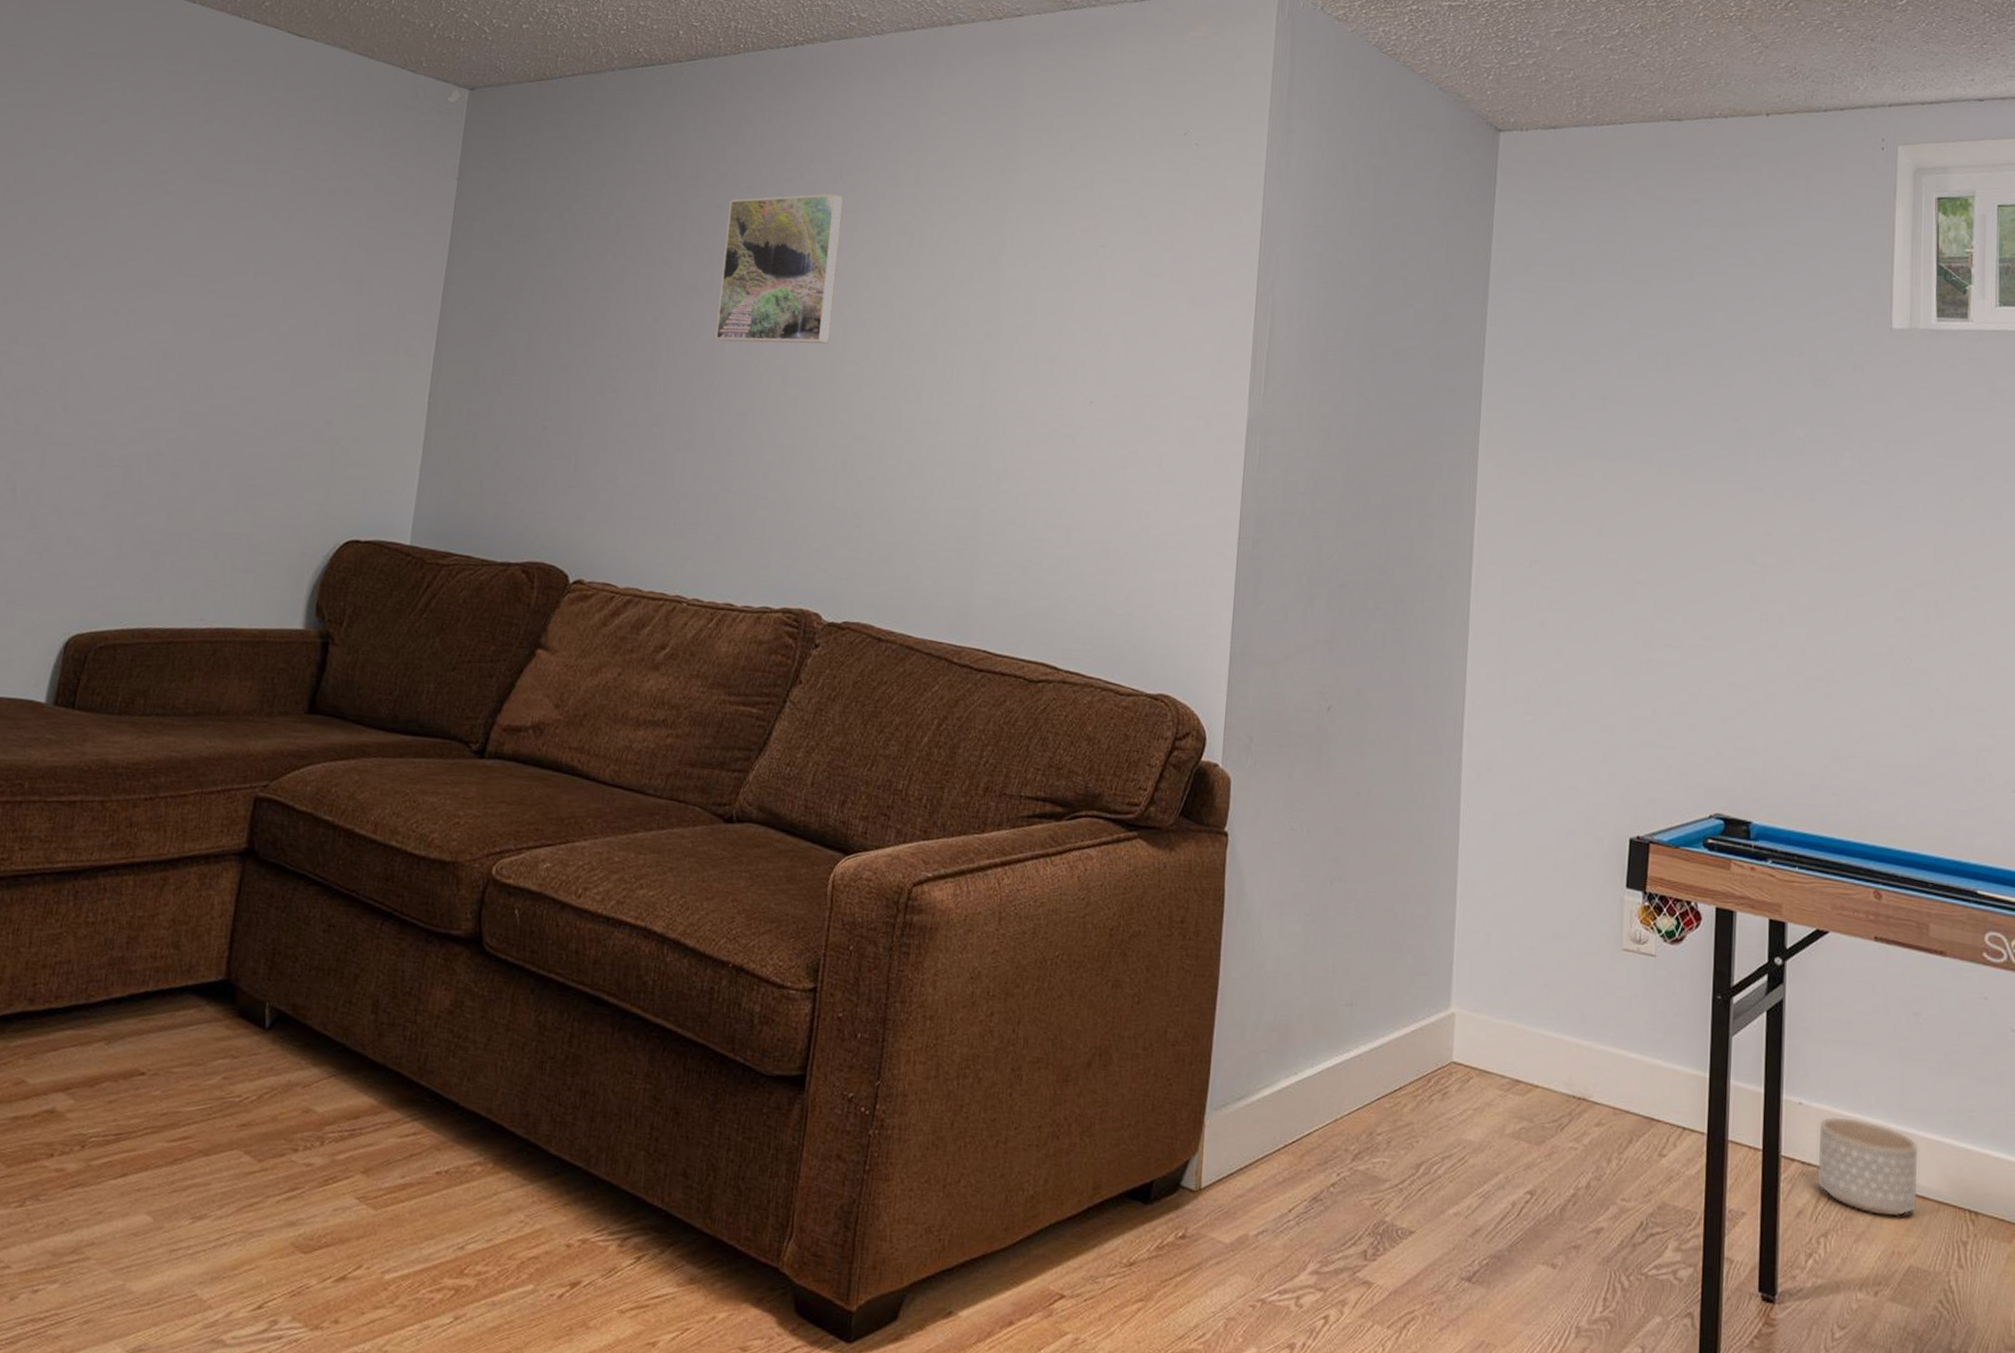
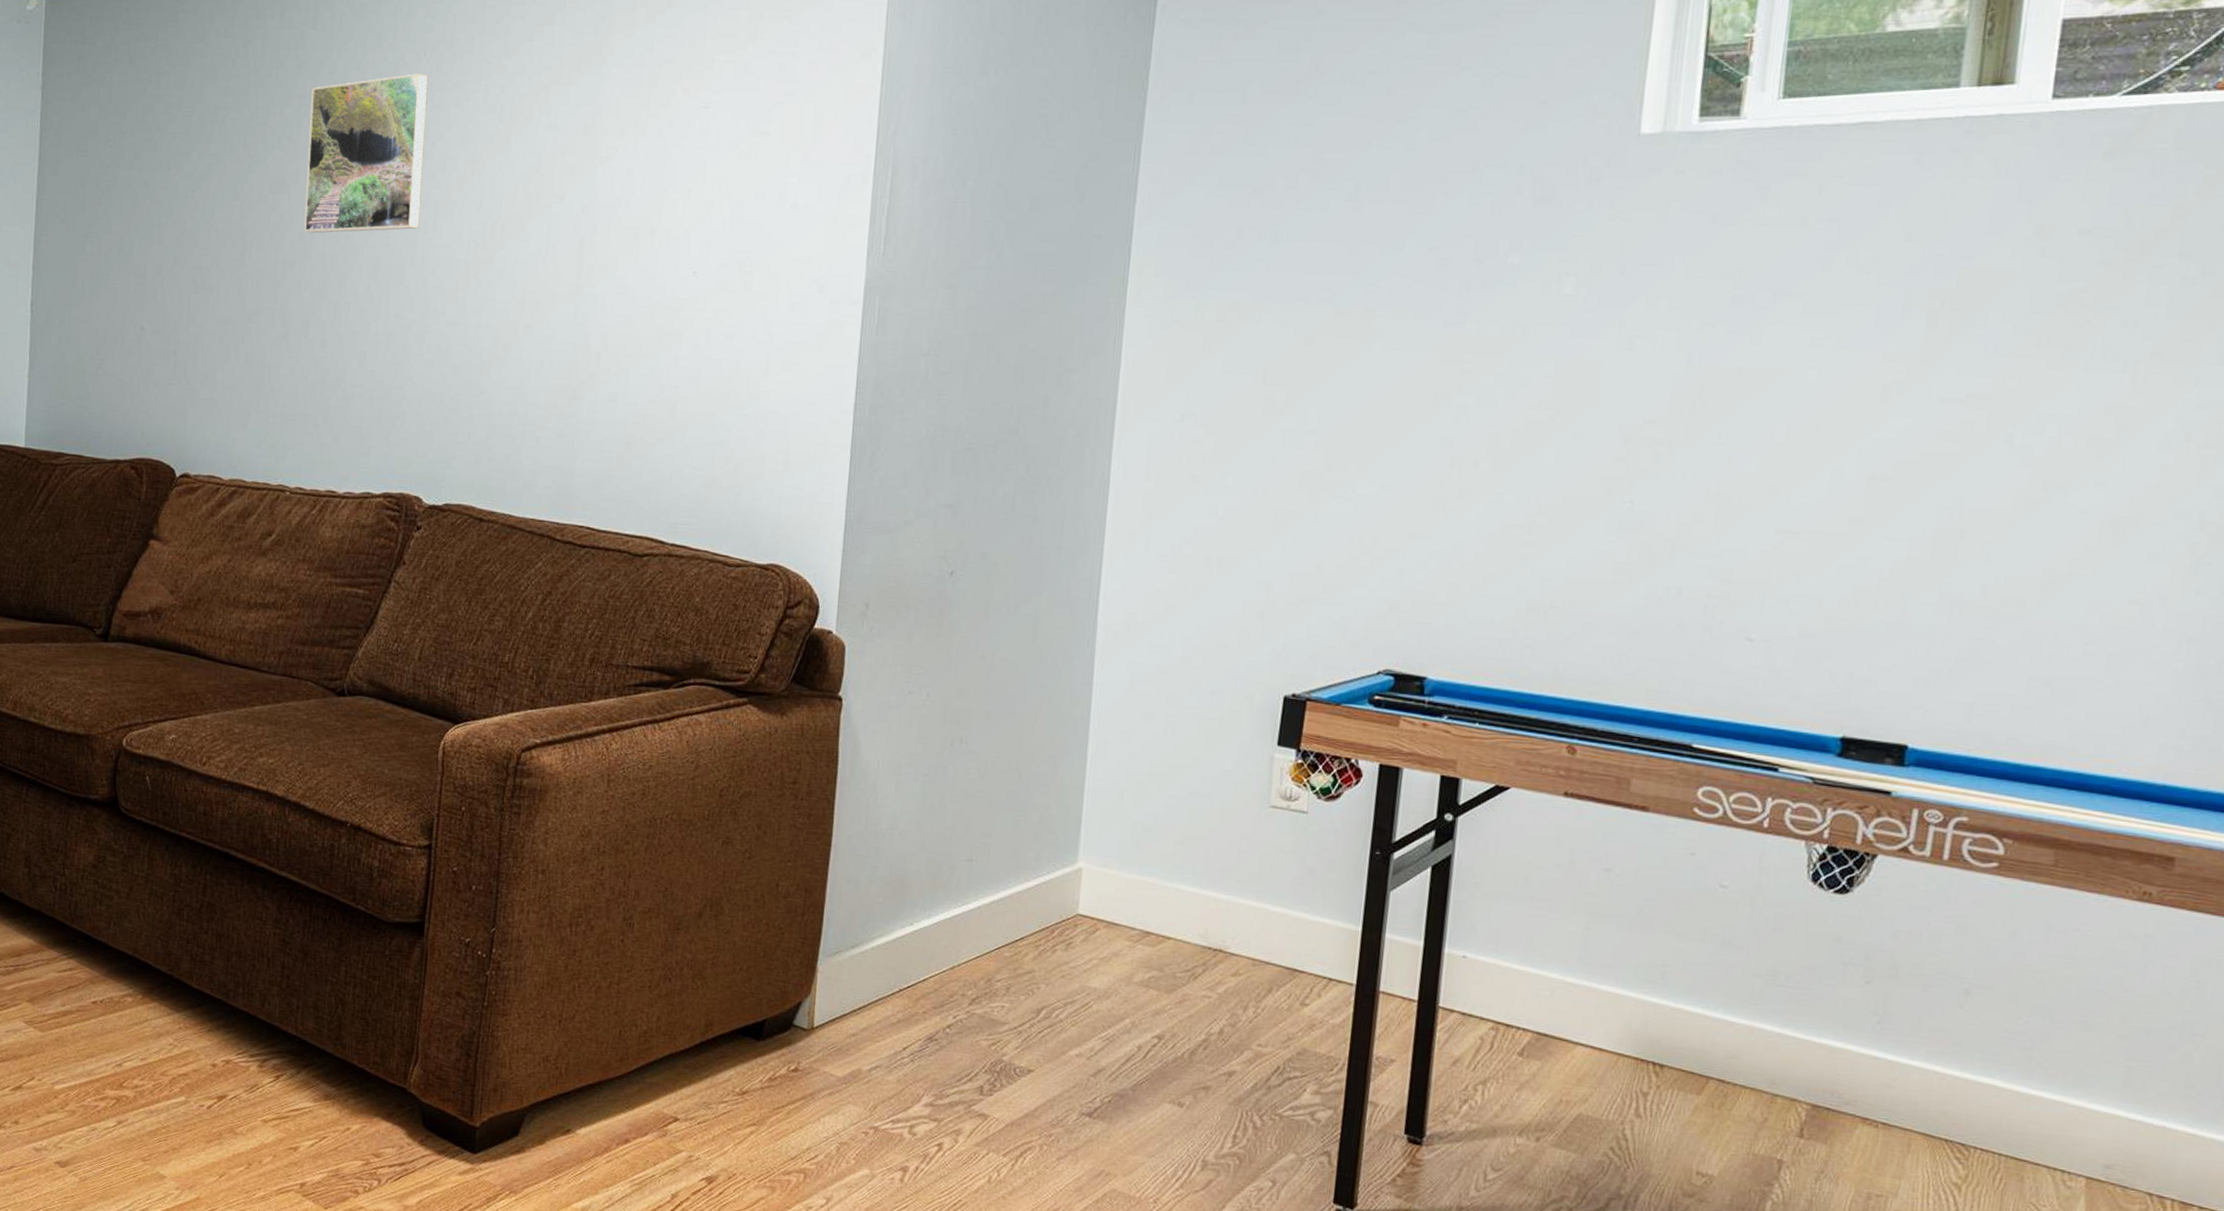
planter: present [1816,1116,1920,1218] -> none [1477,969,1600,1068]

